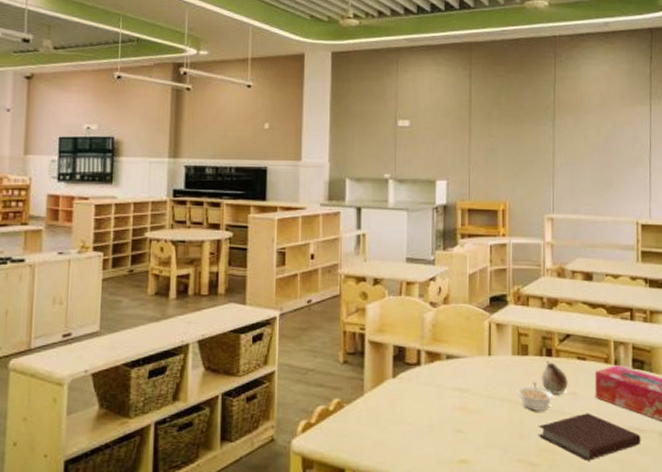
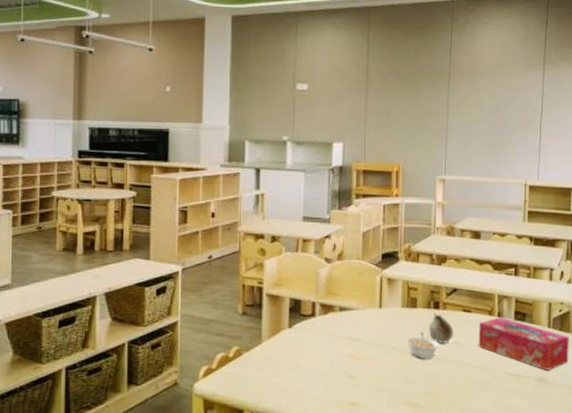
notebook: present [538,413,641,461] -> none [424,360,520,403]

